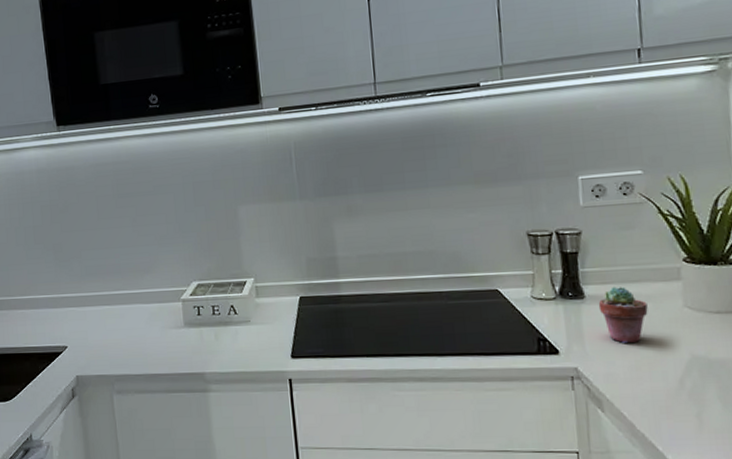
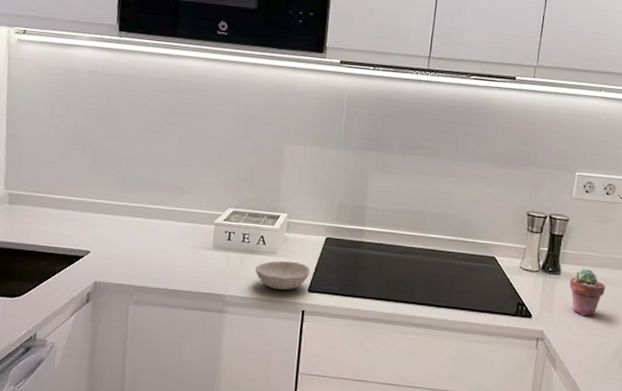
bowl: none [231,327,290,360] -> present [255,260,311,290]

